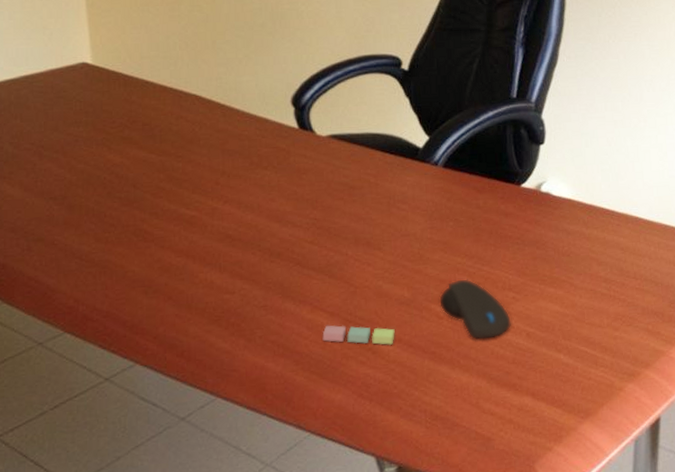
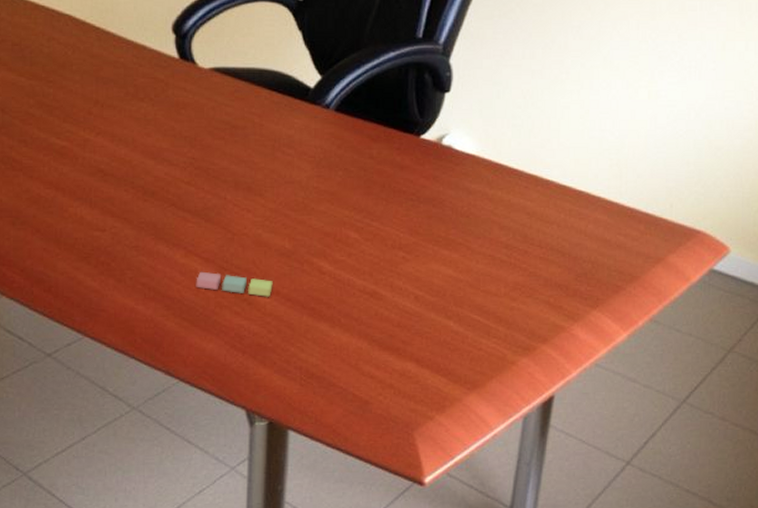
computer mouse: present [439,279,511,340] -> none [322,234,399,299]

